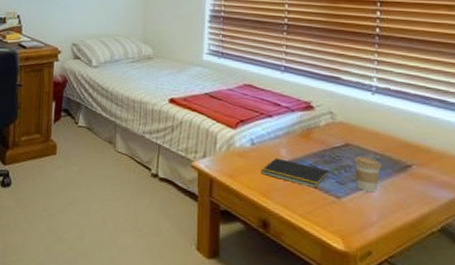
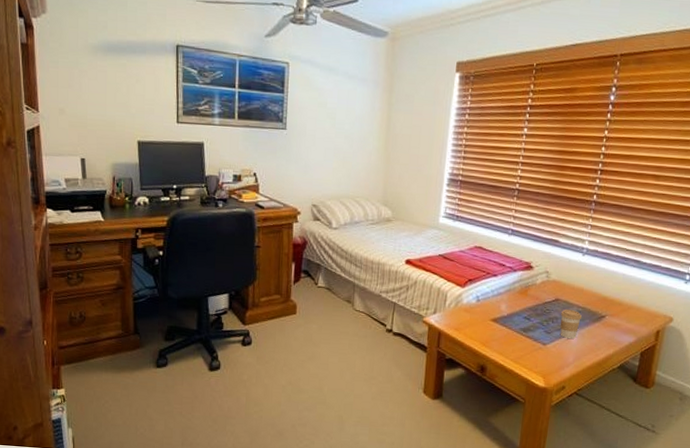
notepad: present [261,158,329,188] -> none [482,312,539,337]

